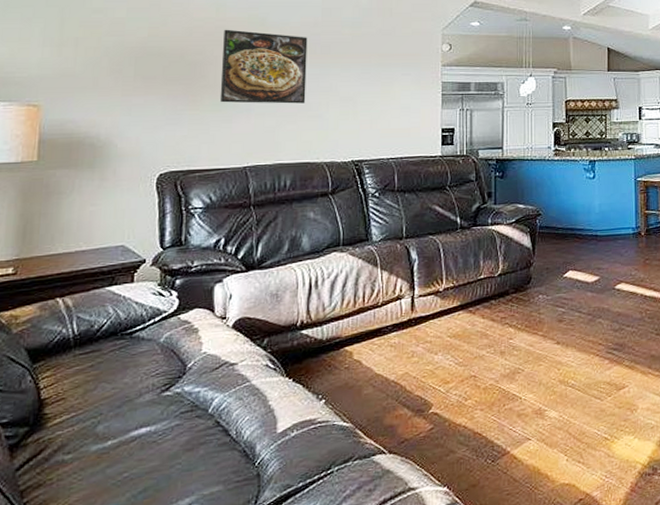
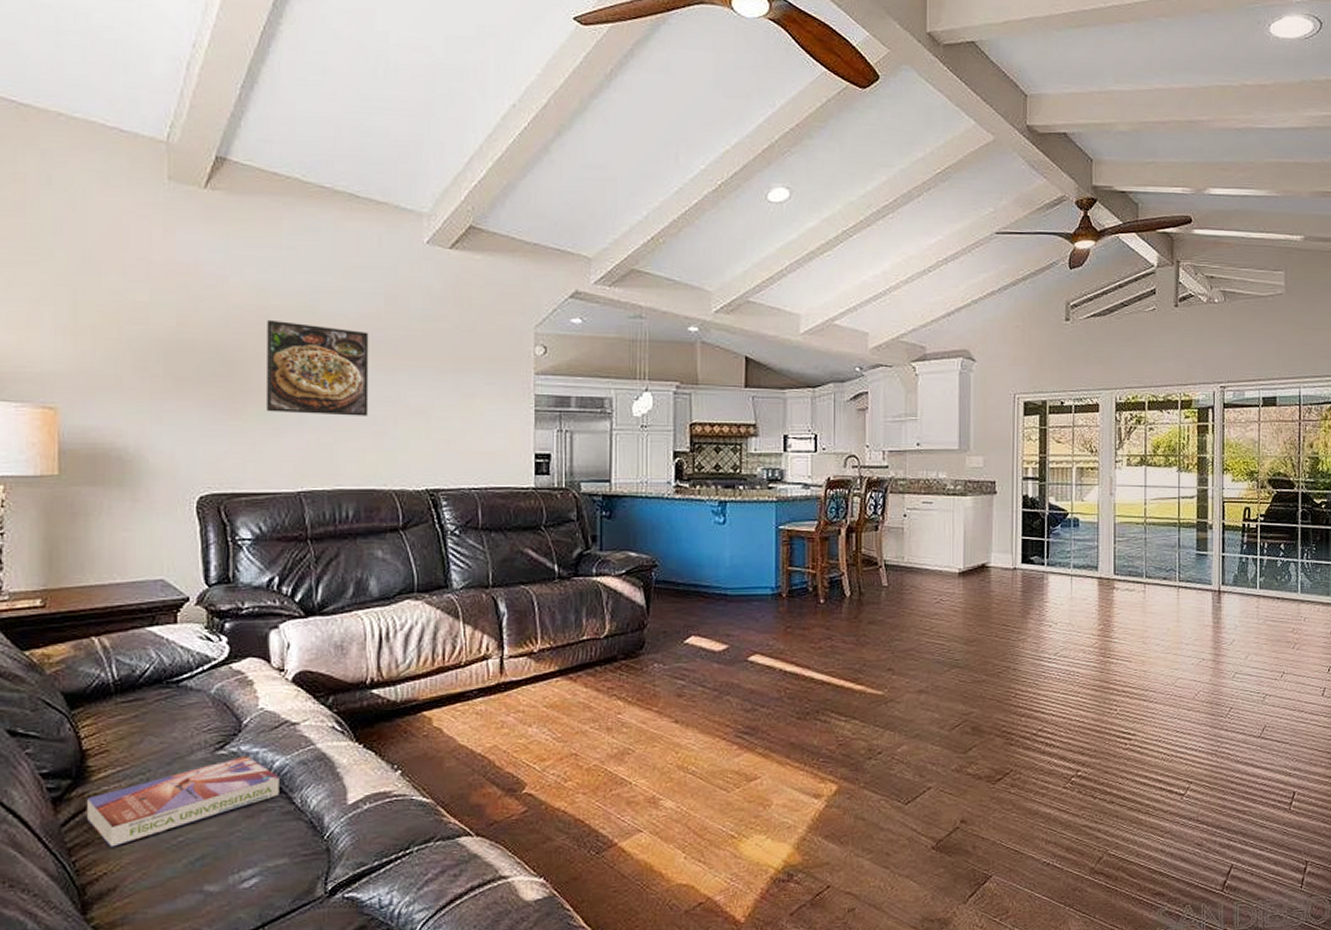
textbook: none [41,395,218,487] -> present [86,755,279,847]

